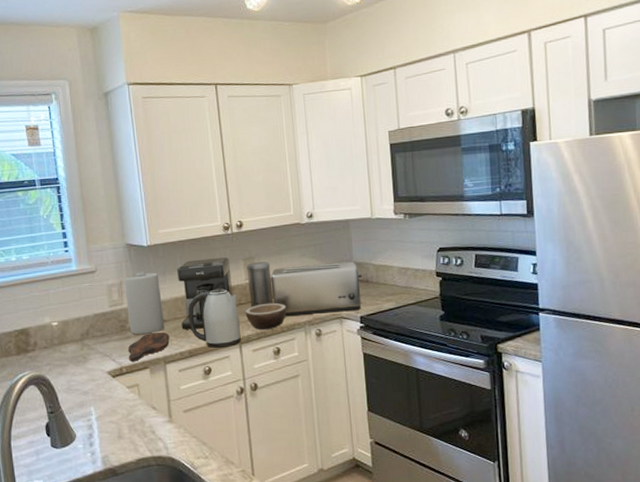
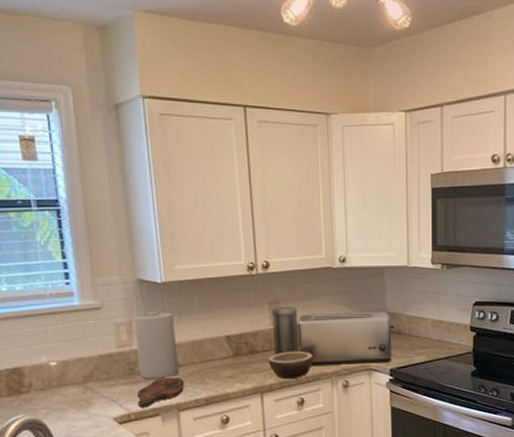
coffee maker: present [177,257,233,330] -> none [195,300,256,376]
kettle: present [188,288,242,349] -> none [206,333,264,397]

